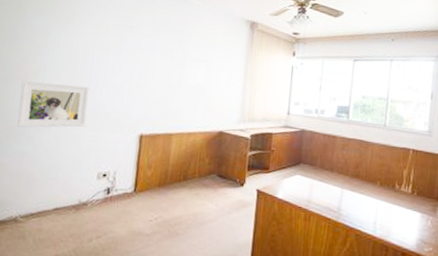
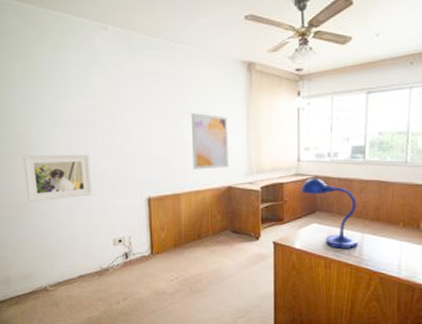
wall art: none [188,60,227,114] -> present [191,113,228,170]
desk lamp: none [288,131,339,203] -> present [301,177,358,249]

